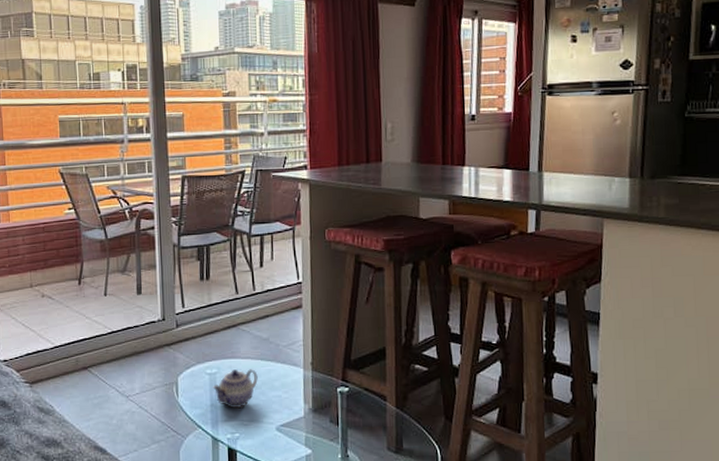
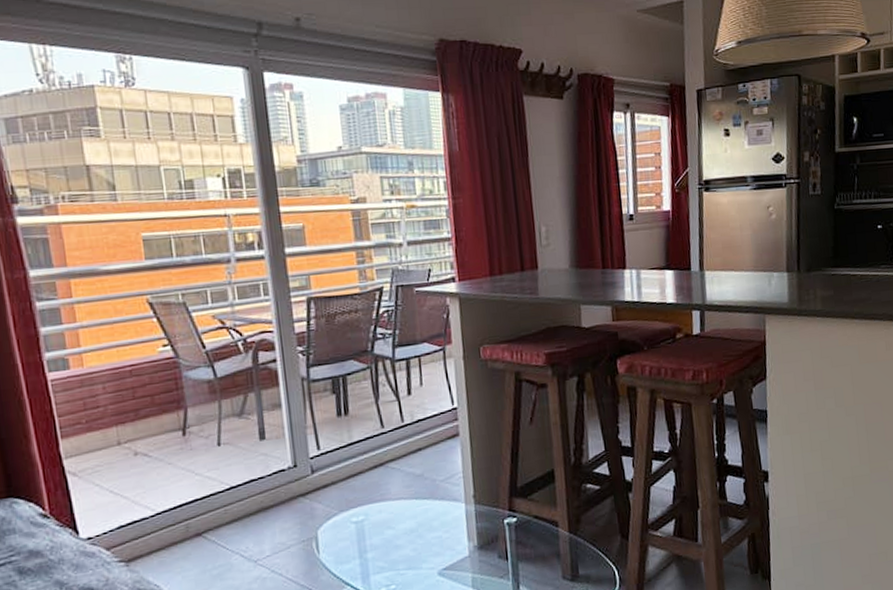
teapot: present [213,369,258,408] -> none [361,510,414,557]

